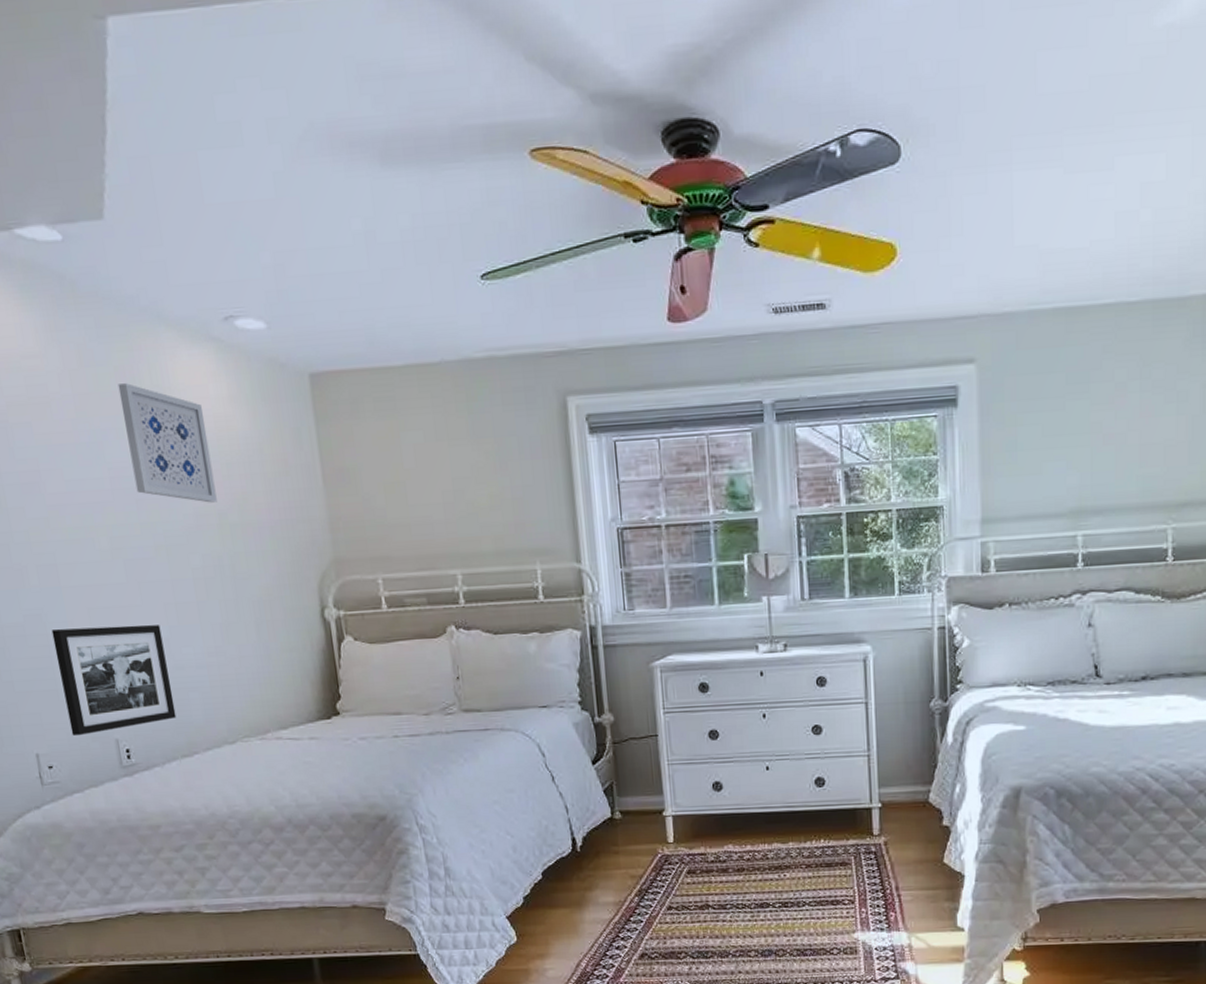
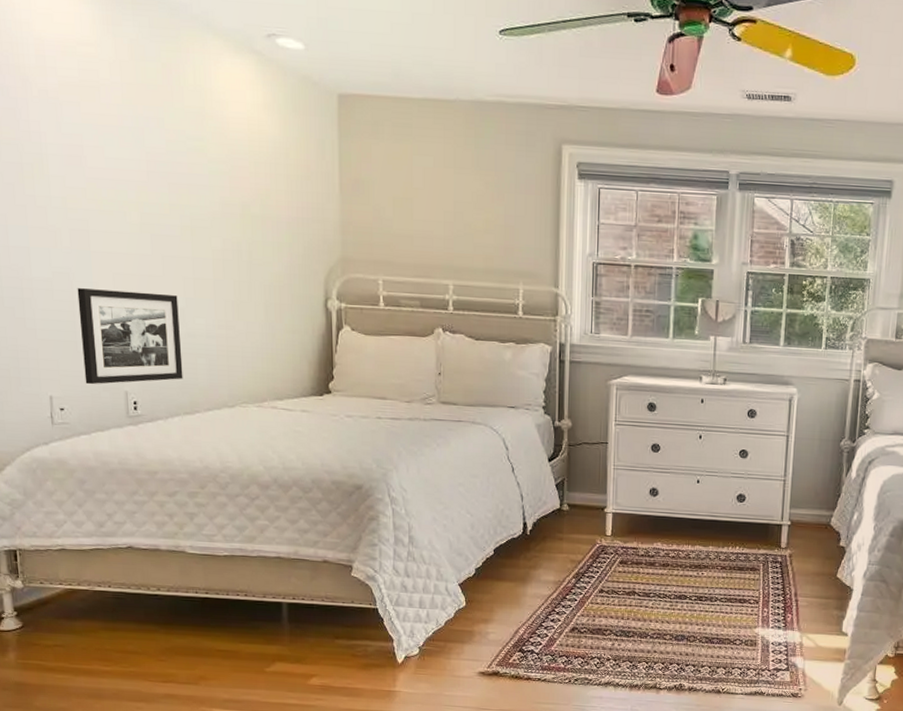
wall art: present [117,383,217,503] -> none [163,79,242,195]

